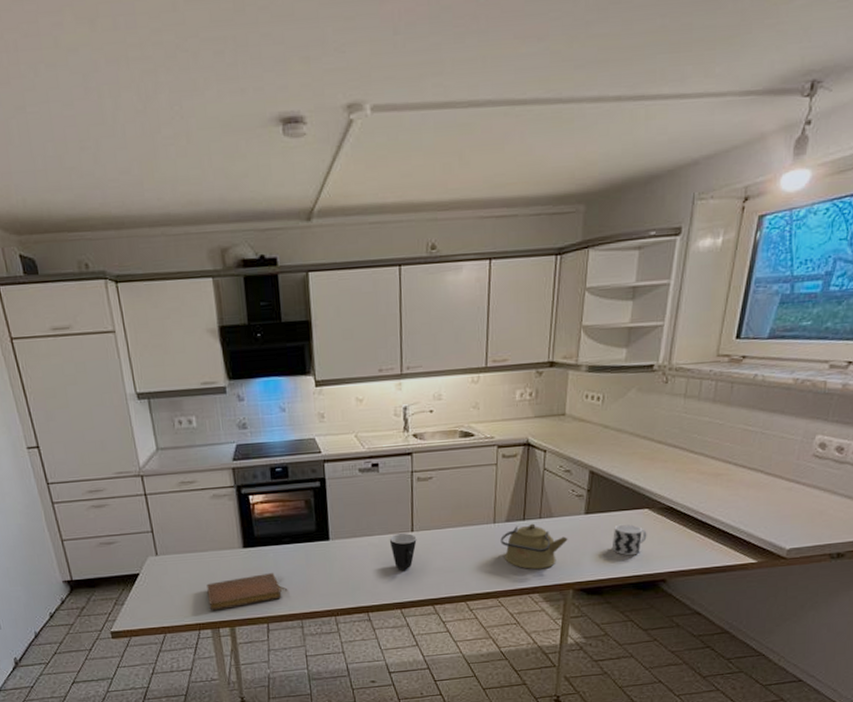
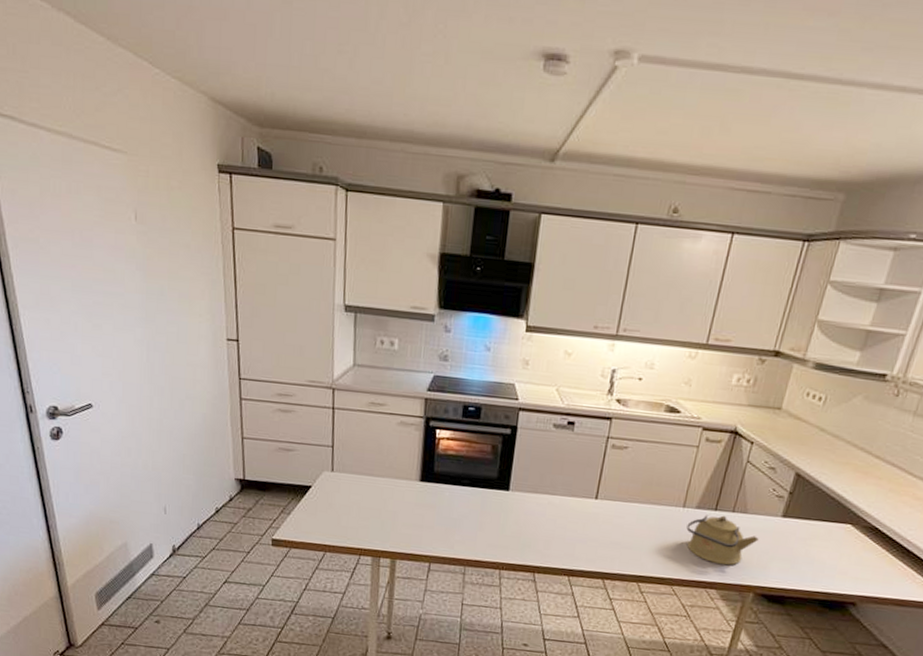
notebook: present [207,573,282,611] -> none [374,510,450,541]
mug: present [389,533,417,570] -> none [570,497,600,537]
cup: present [611,523,647,556] -> none [803,535,846,571]

